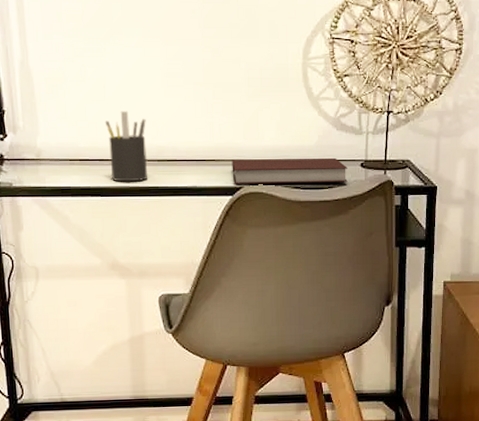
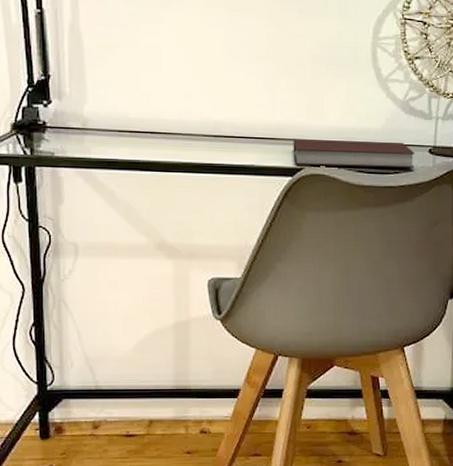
pen holder: present [104,111,147,182] -> none [158,82,203,157]

